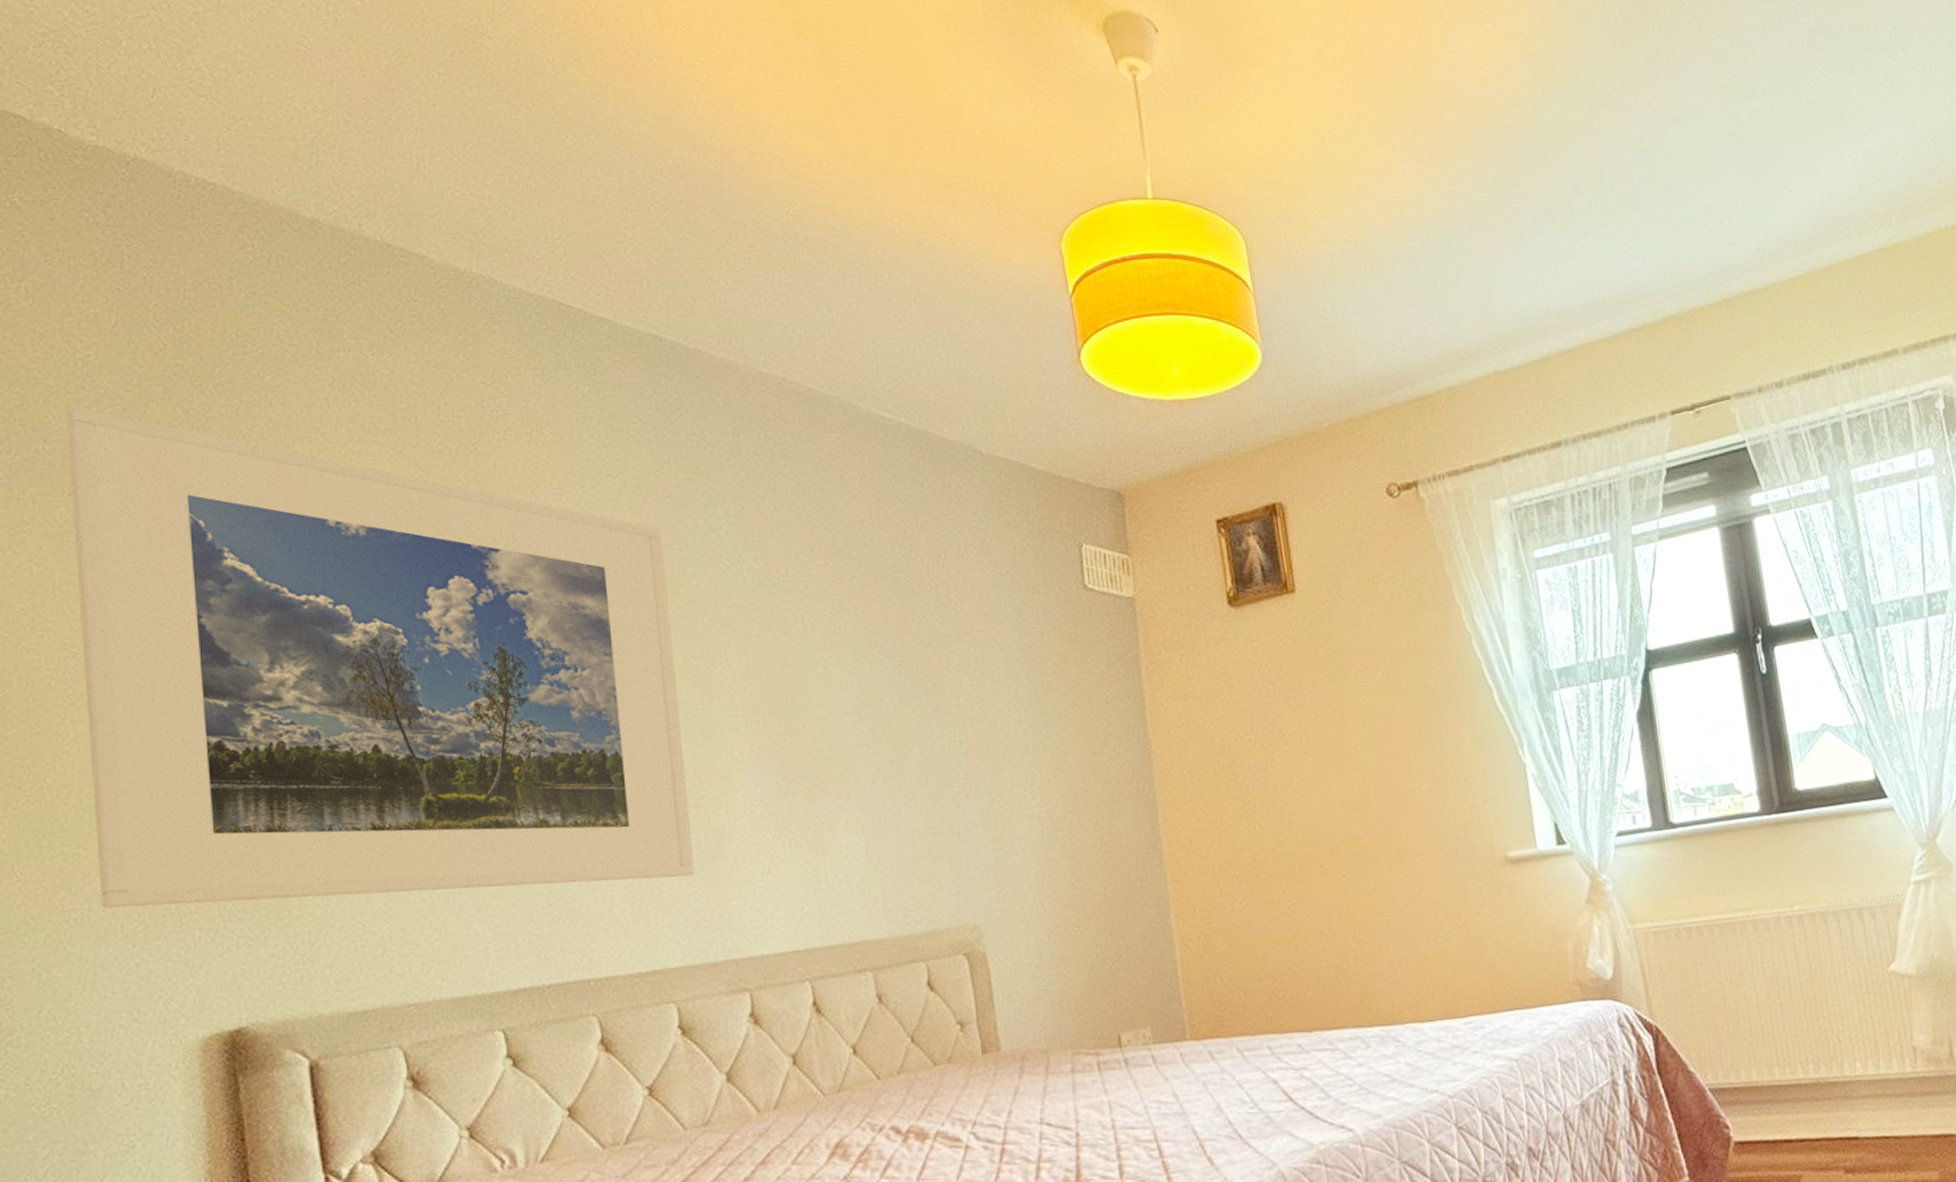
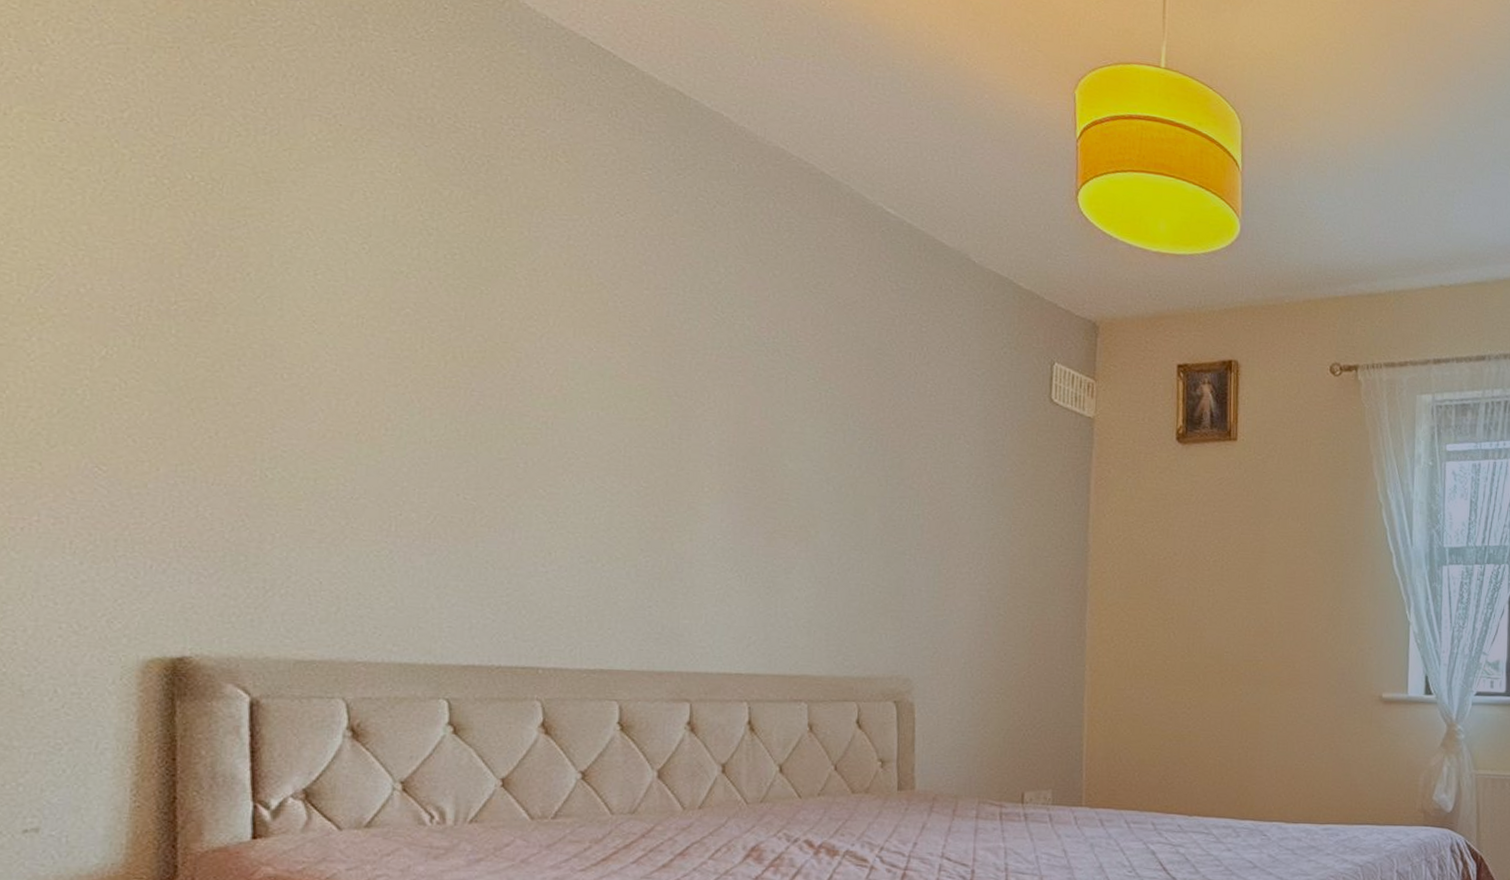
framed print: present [65,406,694,908] -> none [51,34,662,591]

